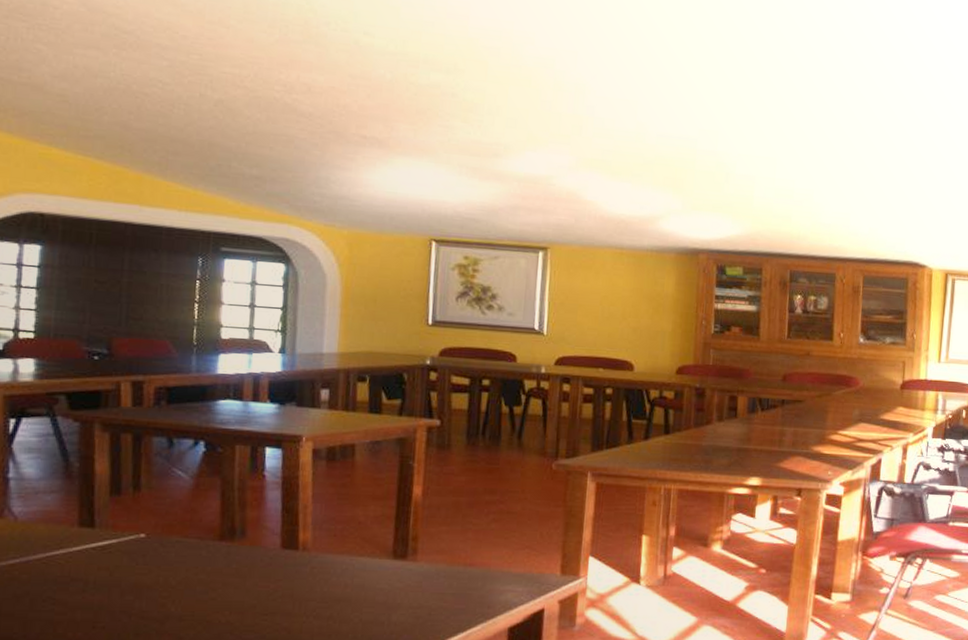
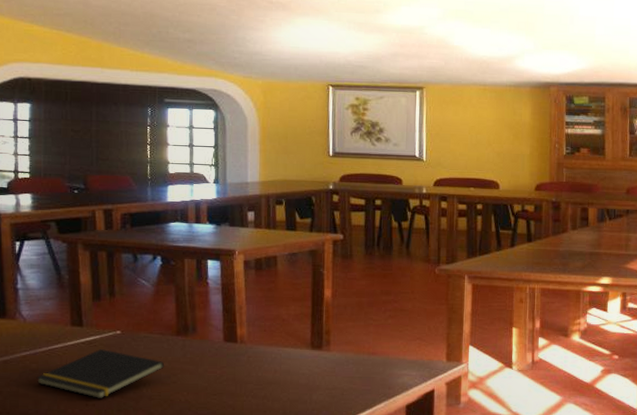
notepad: none [26,557,202,620] -> present [36,349,165,399]

